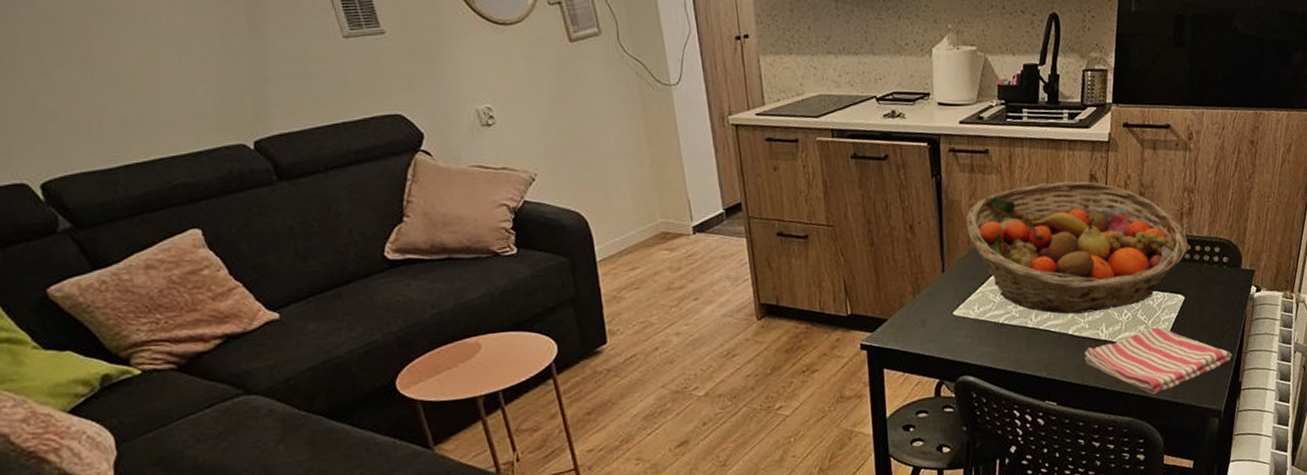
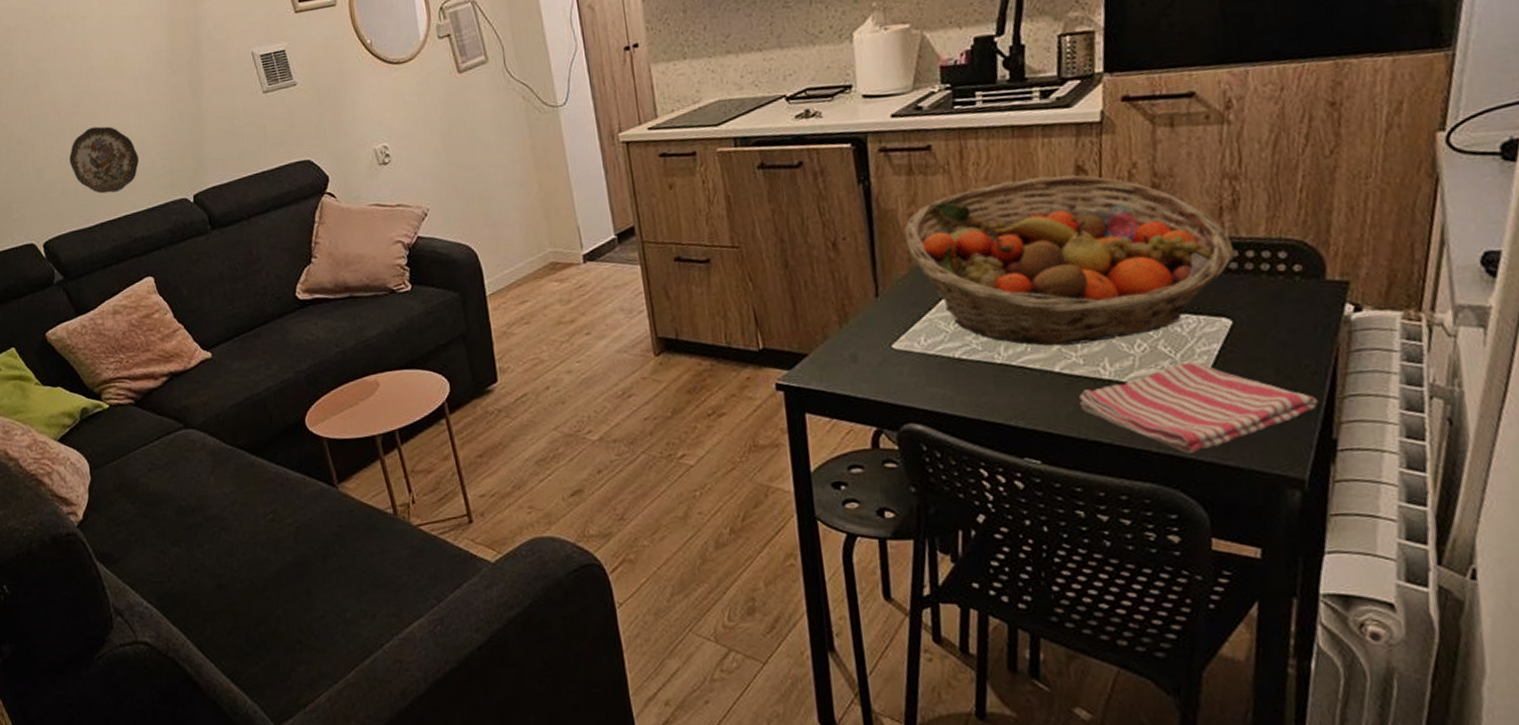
decorative plate: none [77,53,180,132] -> present [69,126,140,194]

